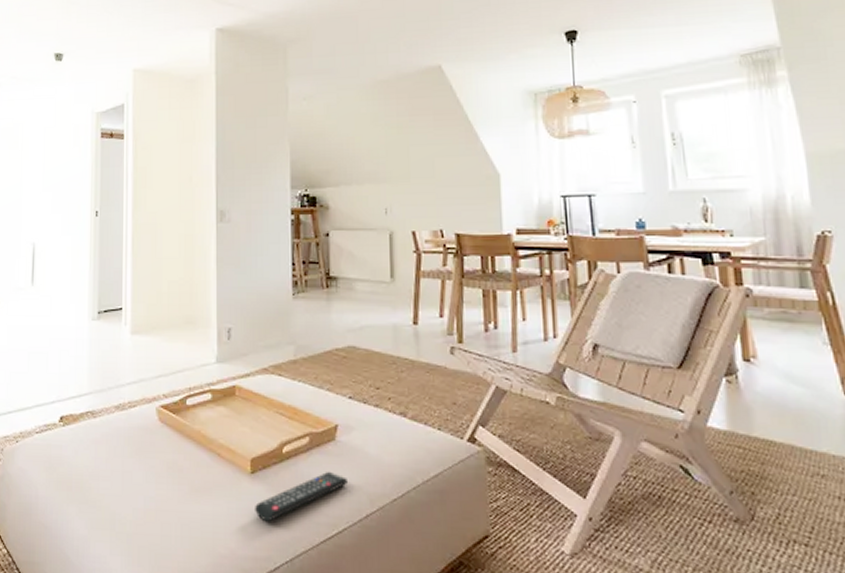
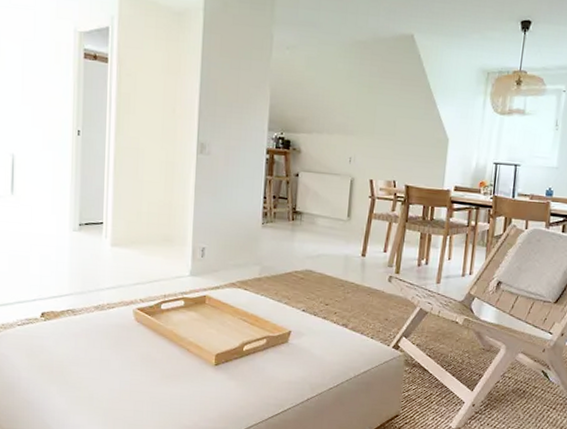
remote control: present [255,471,349,522] -> none [216,365,296,402]

